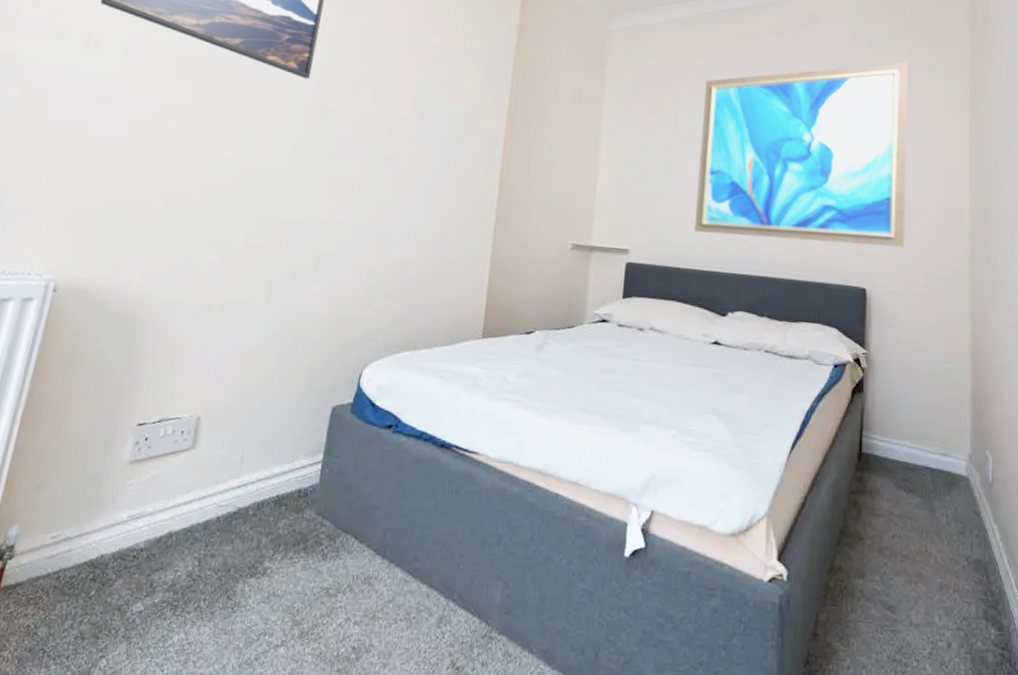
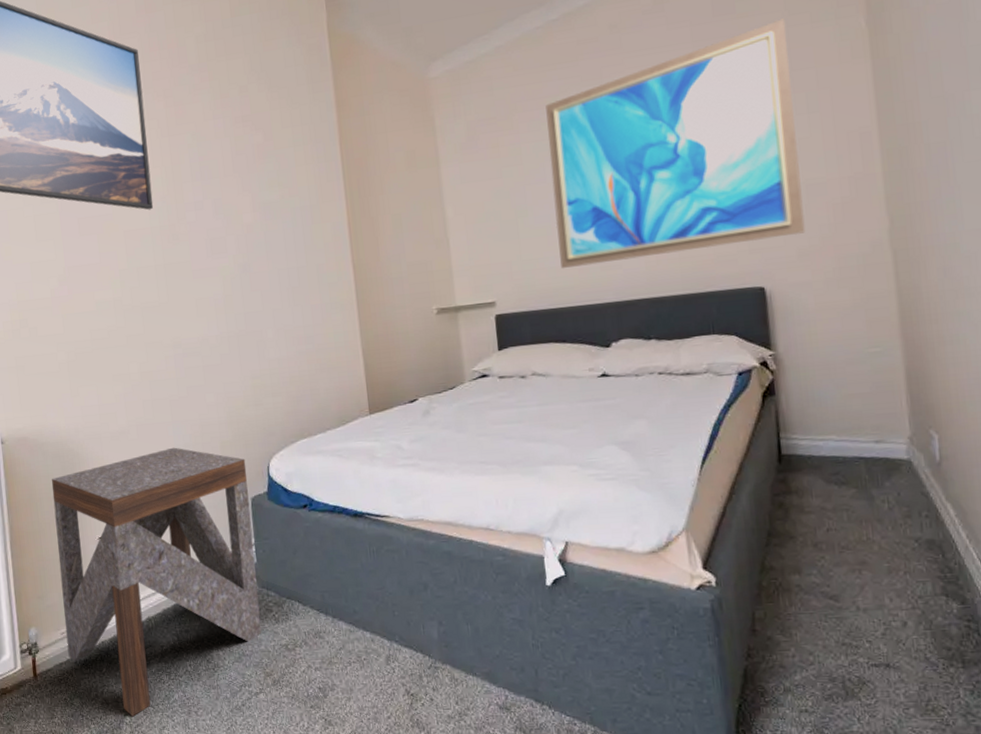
side table: none [51,333,337,660] -> present [51,447,262,717]

